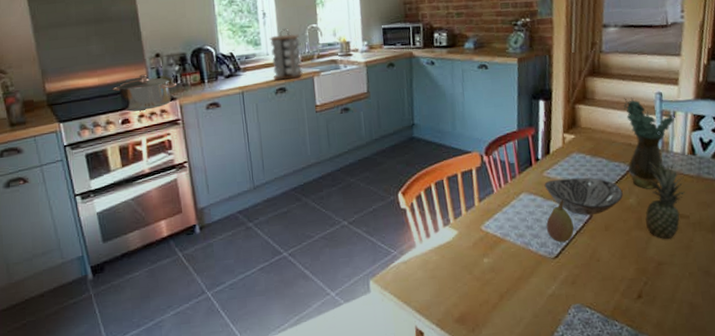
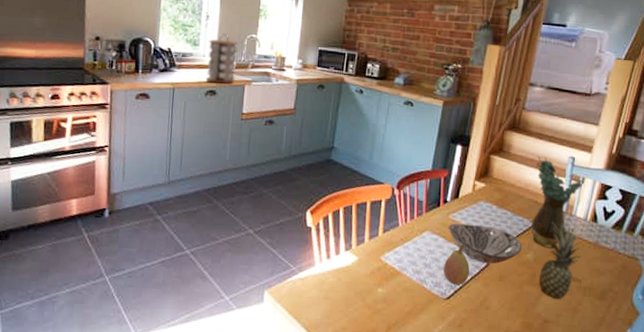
cooking pot: present [112,74,177,111] -> none [48,54,112,90]

